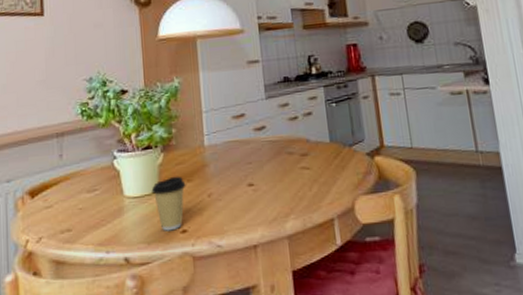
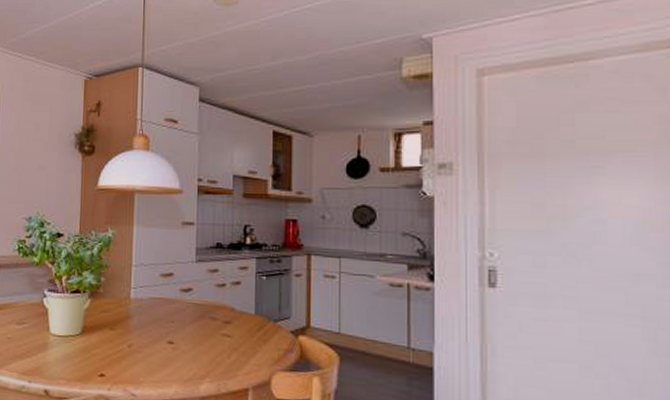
coffee cup: present [151,176,186,231] -> none [75,322,109,373]

